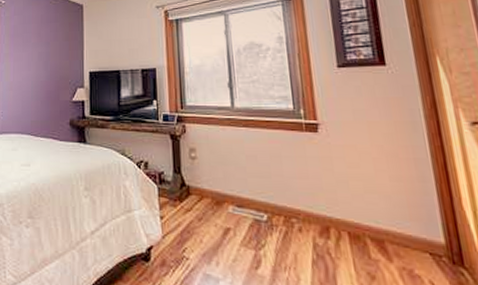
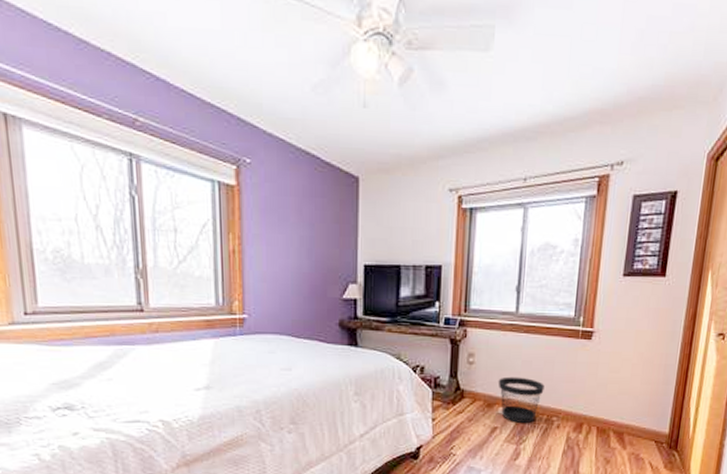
wastebasket: none [223,172,276,224] -> present [498,376,545,423]

